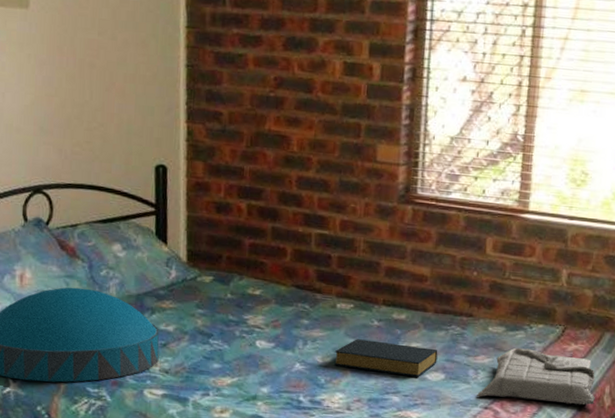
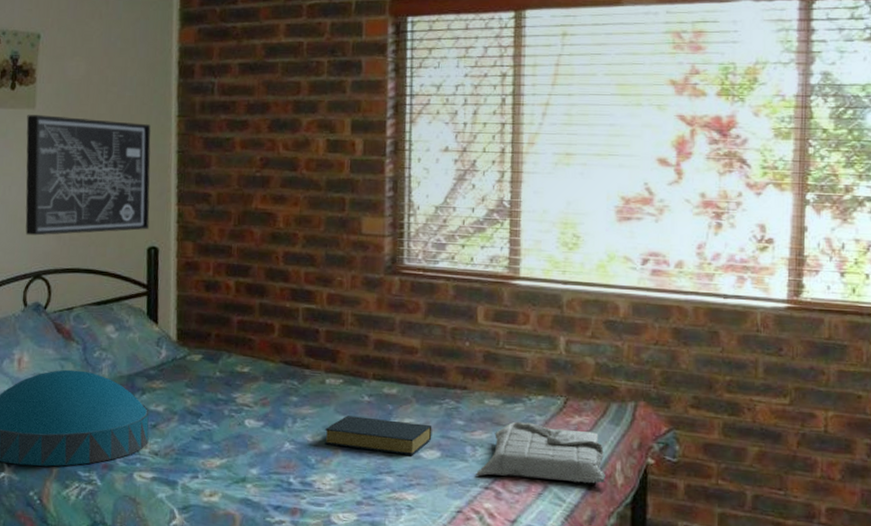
wall art: none [19,15,158,148] -> present [25,115,151,236]

